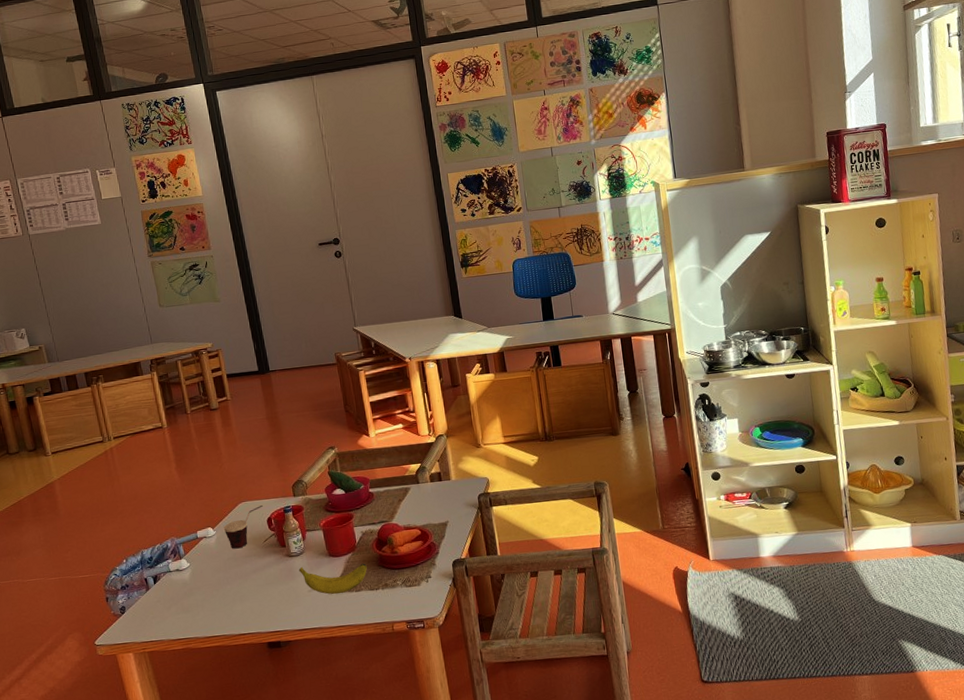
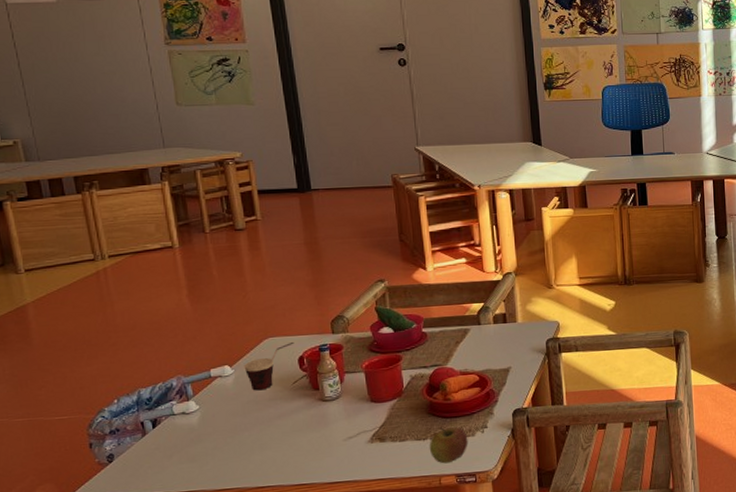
banana: present [298,563,367,594] -> none [333,410,414,444]
apple: none [381,577,415,612] -> present [429,426,468,464]

